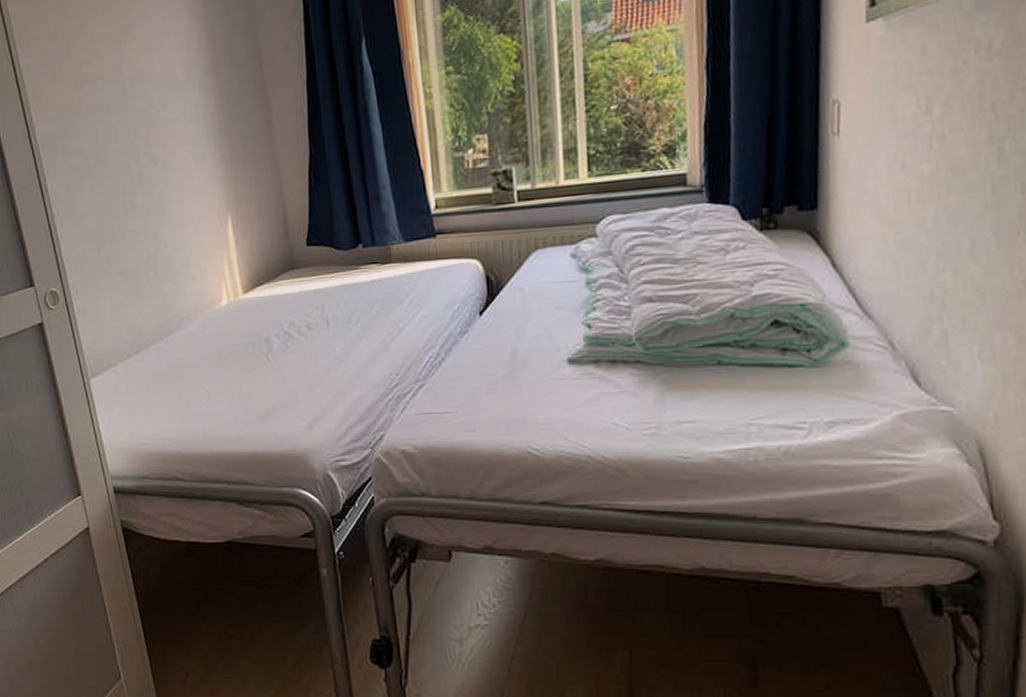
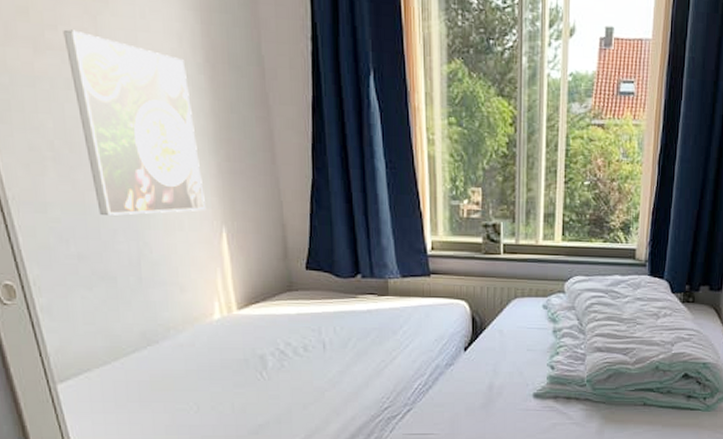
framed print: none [96,60,212,218] -> present [63,29,205,216]

